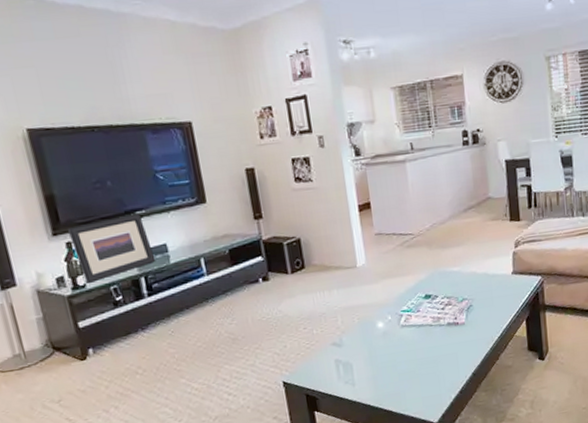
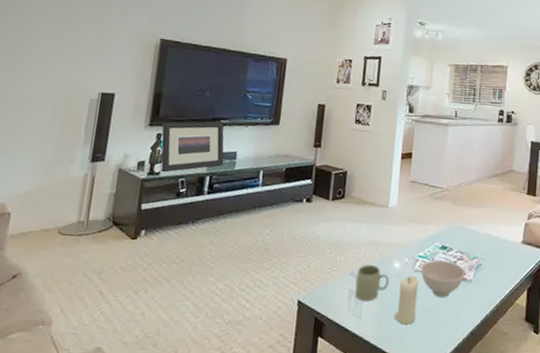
mug: none [338,330,376,368] -> present [355,265,389,301]
candle: none [387,332,412,381] -> present [394,276,420,325]
bowl: none [407,309,457,348] -> present [421,259,466,298]

